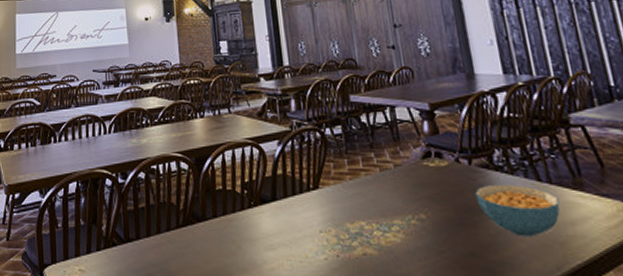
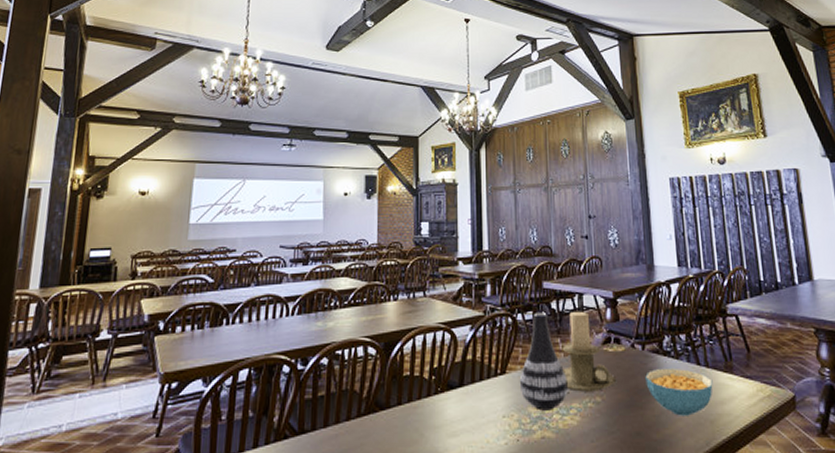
vase: none [333,127,388,227] -> present [519,313,568,411]
candle holder: none [378,124,441,208] -> present [562,311,616,392]

